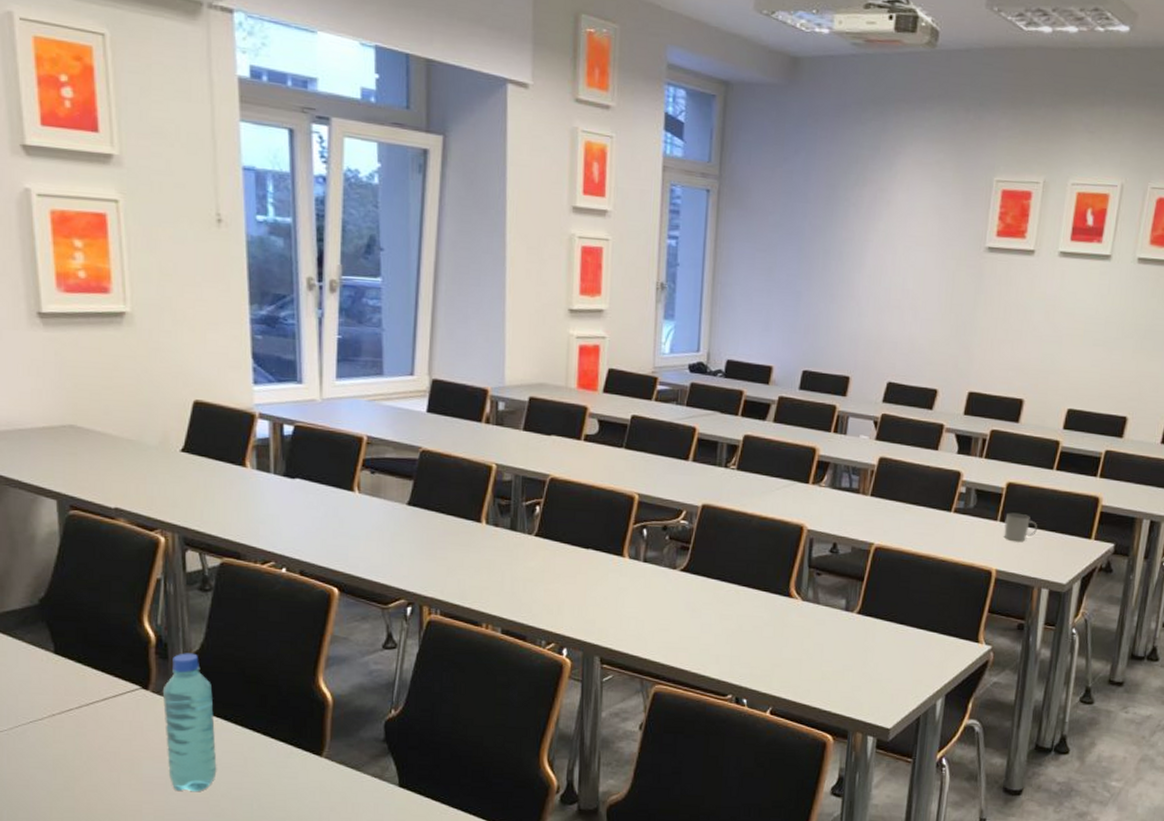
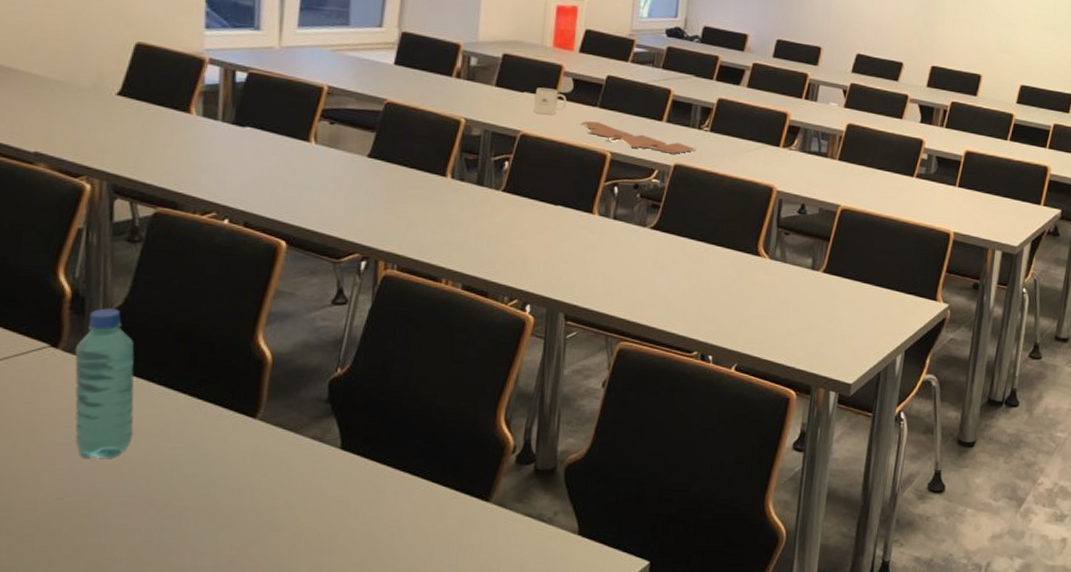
mug: none [561,430,593,458] -> present [533,87,567,116]
papers: none [608,463,724,494] -> present [581,121,697,154]
mug: present [1004,512,1037,542] -> none [962,178,992,207]

